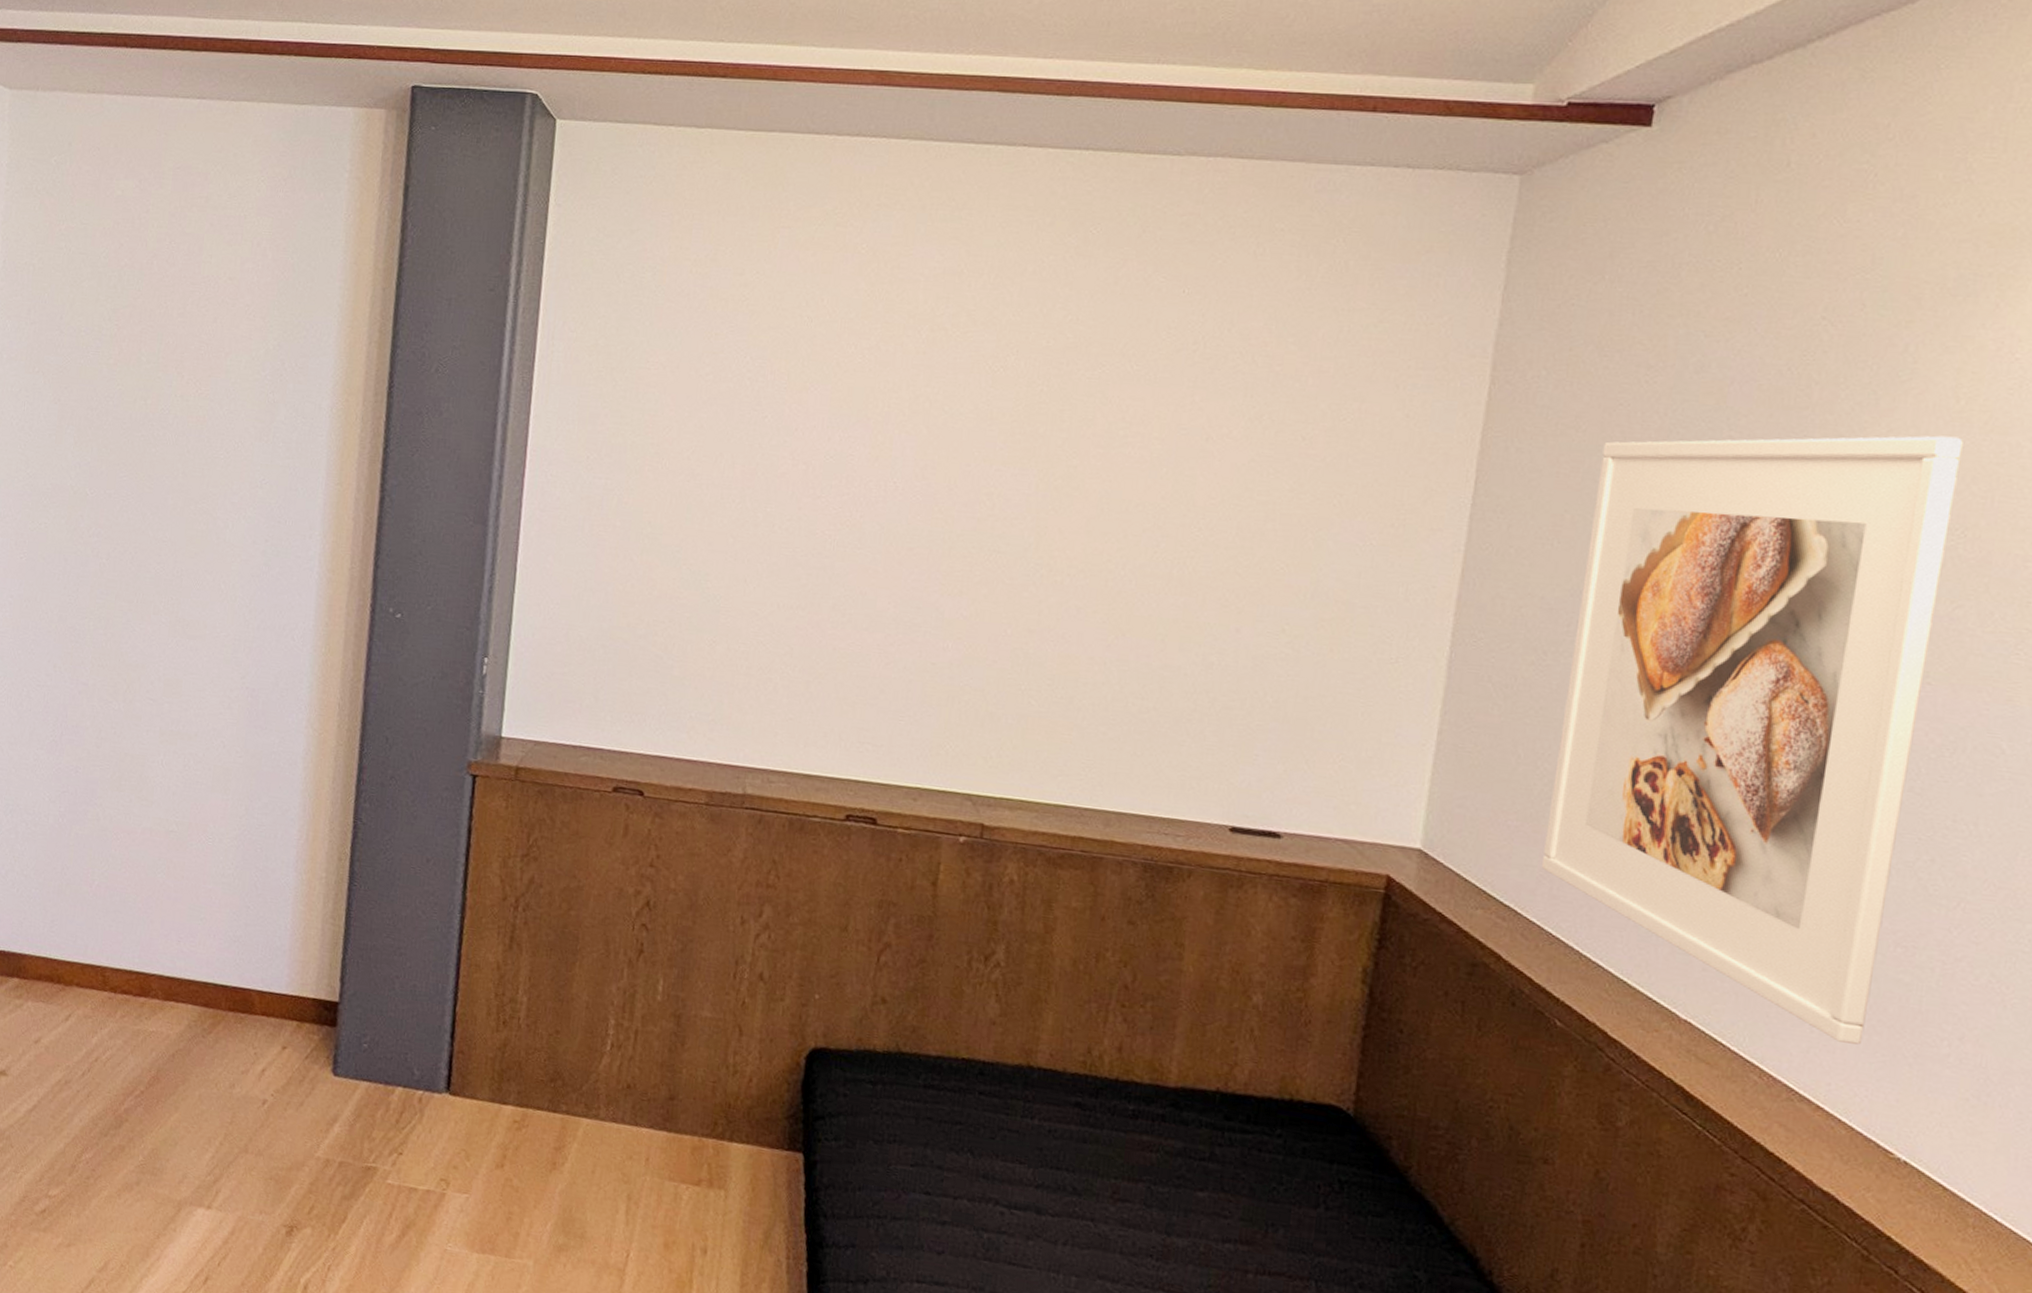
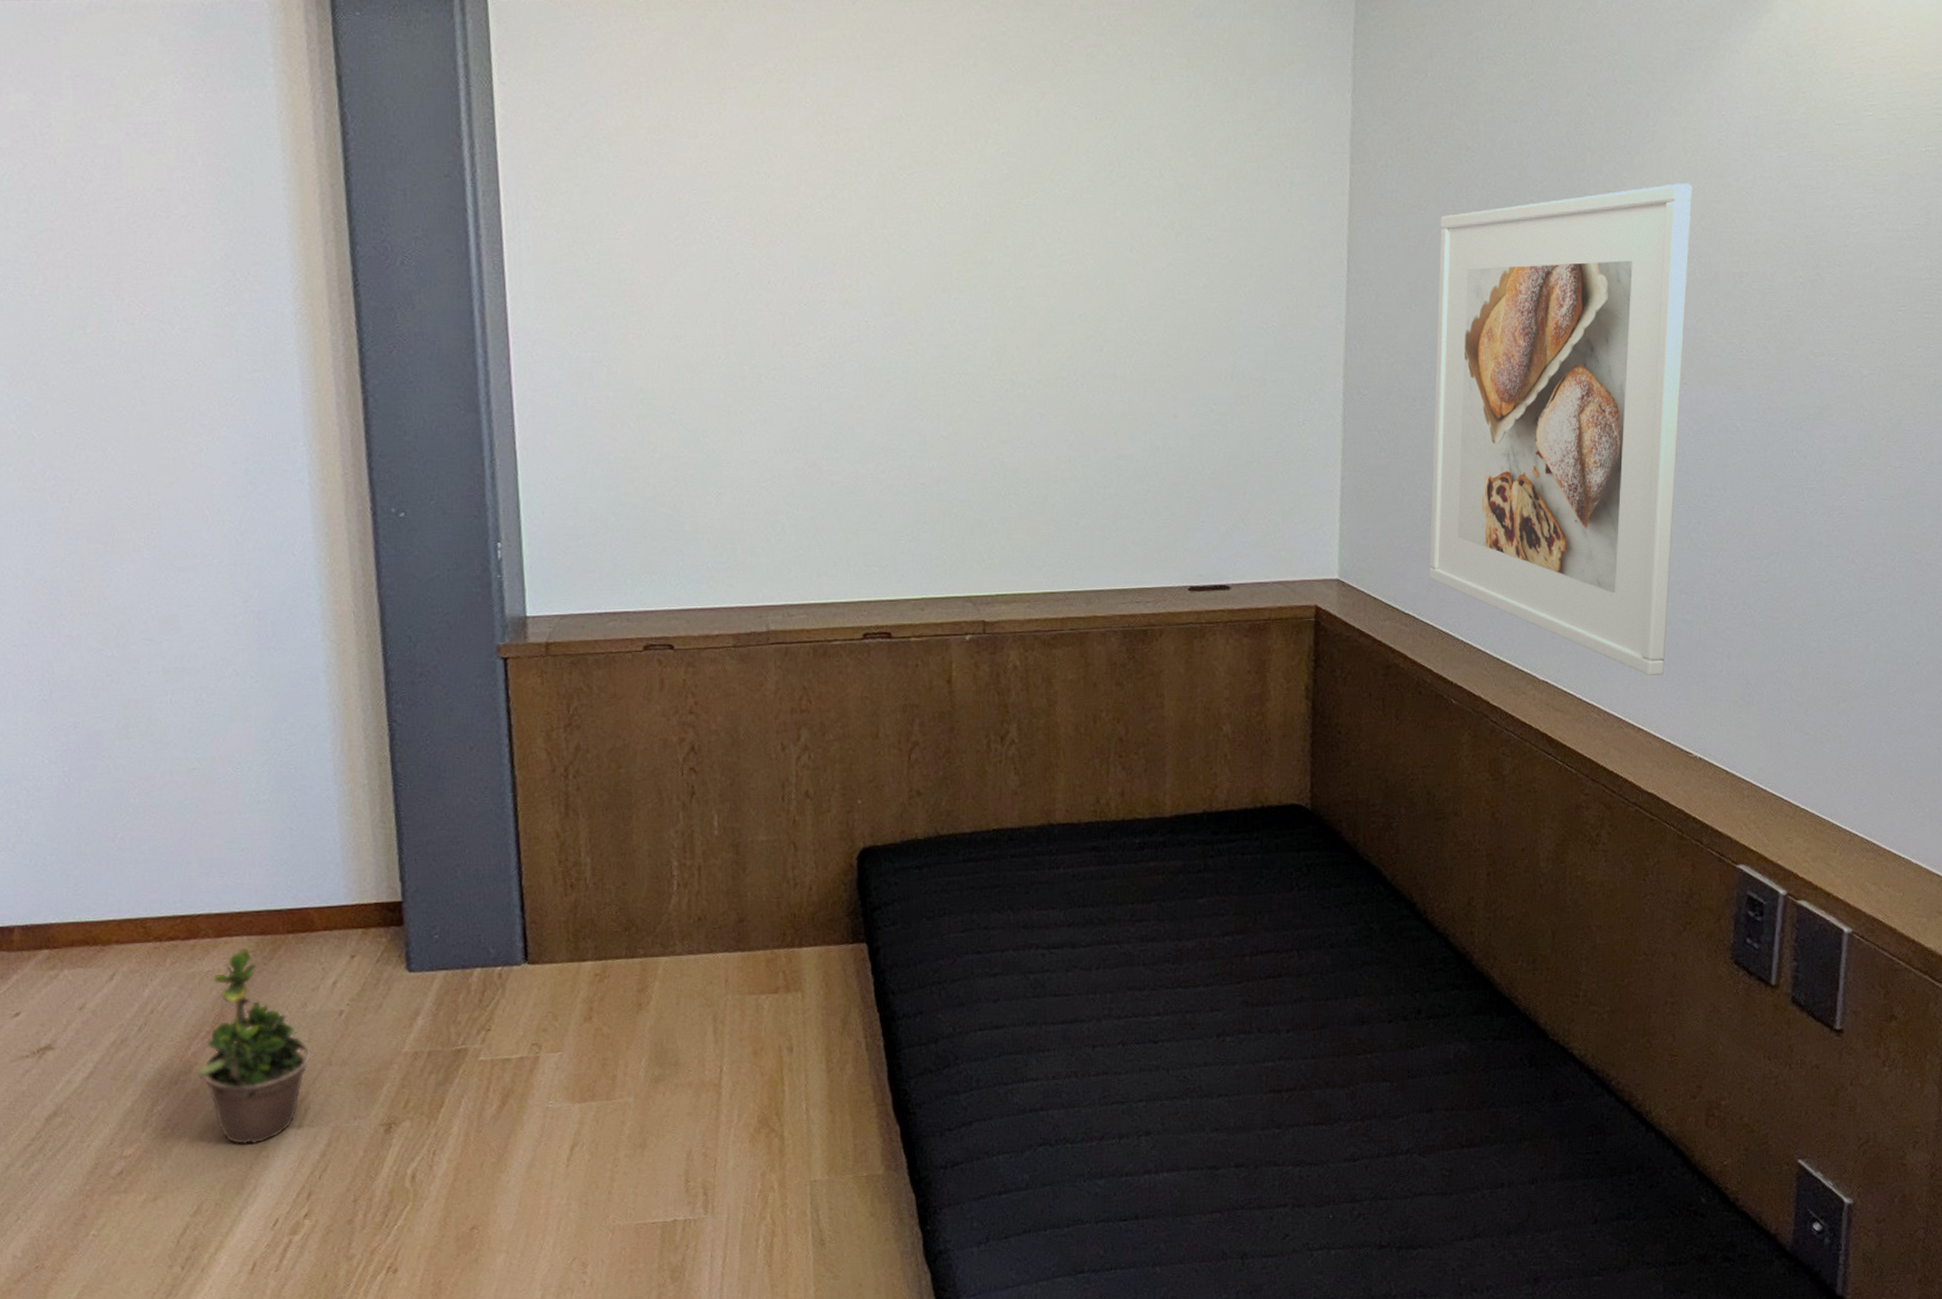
potted plant: none [126,1009,231,1215] -> present [198,939,312,1145]

